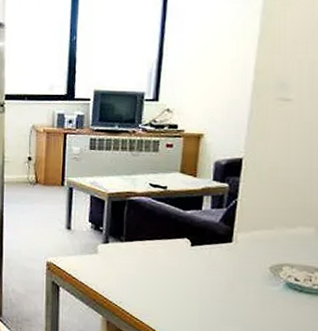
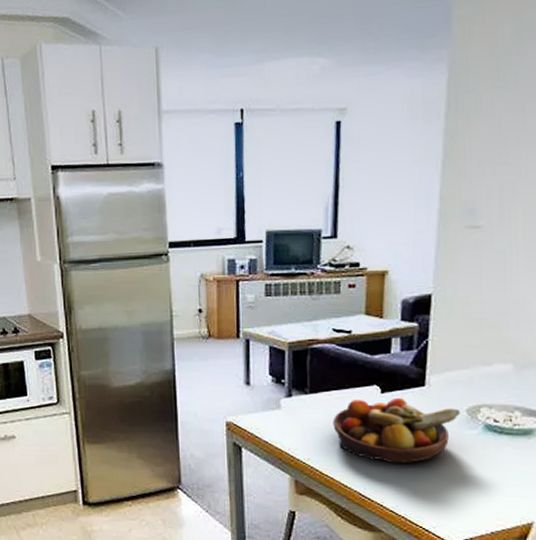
fruit bowl: none [145,250,263,314] -> present [333,397,460,464]

